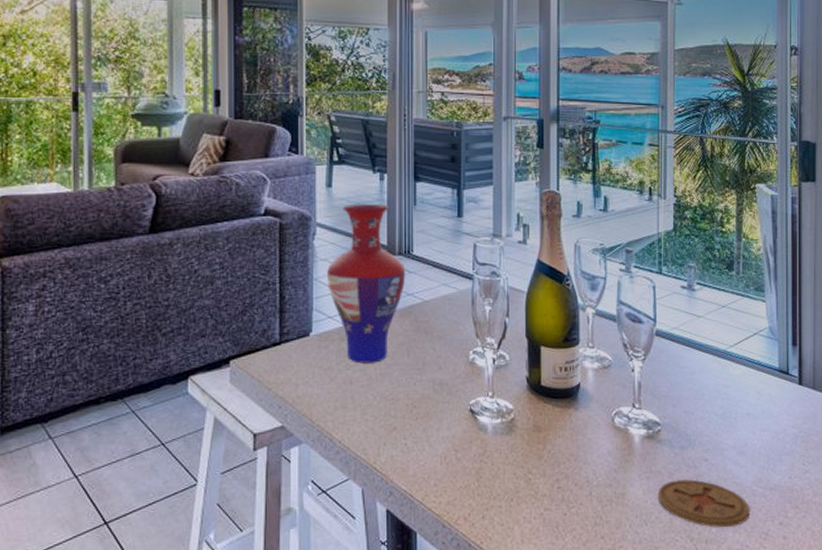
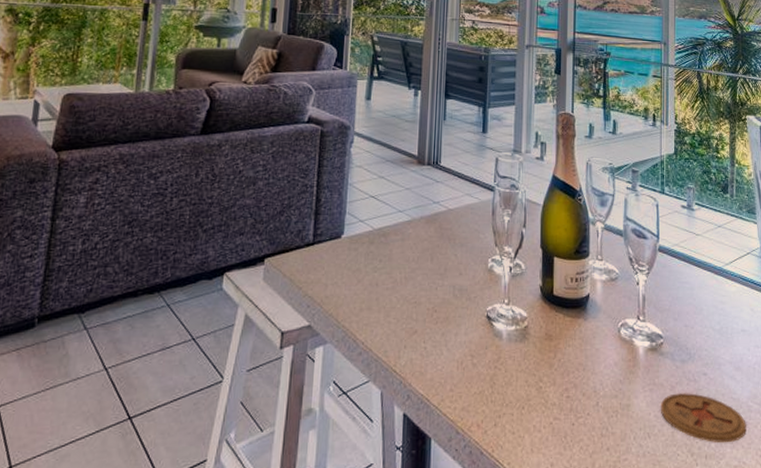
vase: present [327,204,406,364] -> none [361,117,434,267]

